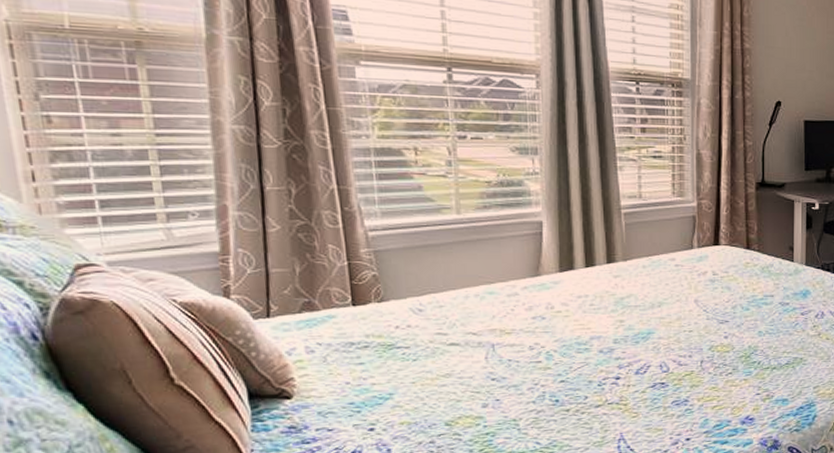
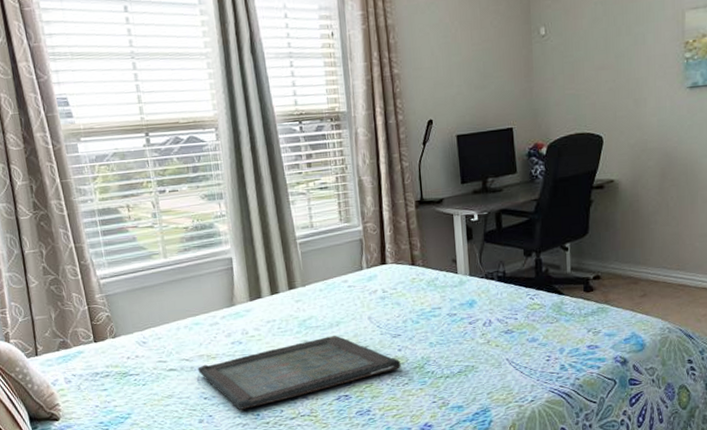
serving tray: none [487,316,726,394] -> present [198,335,401,410]

